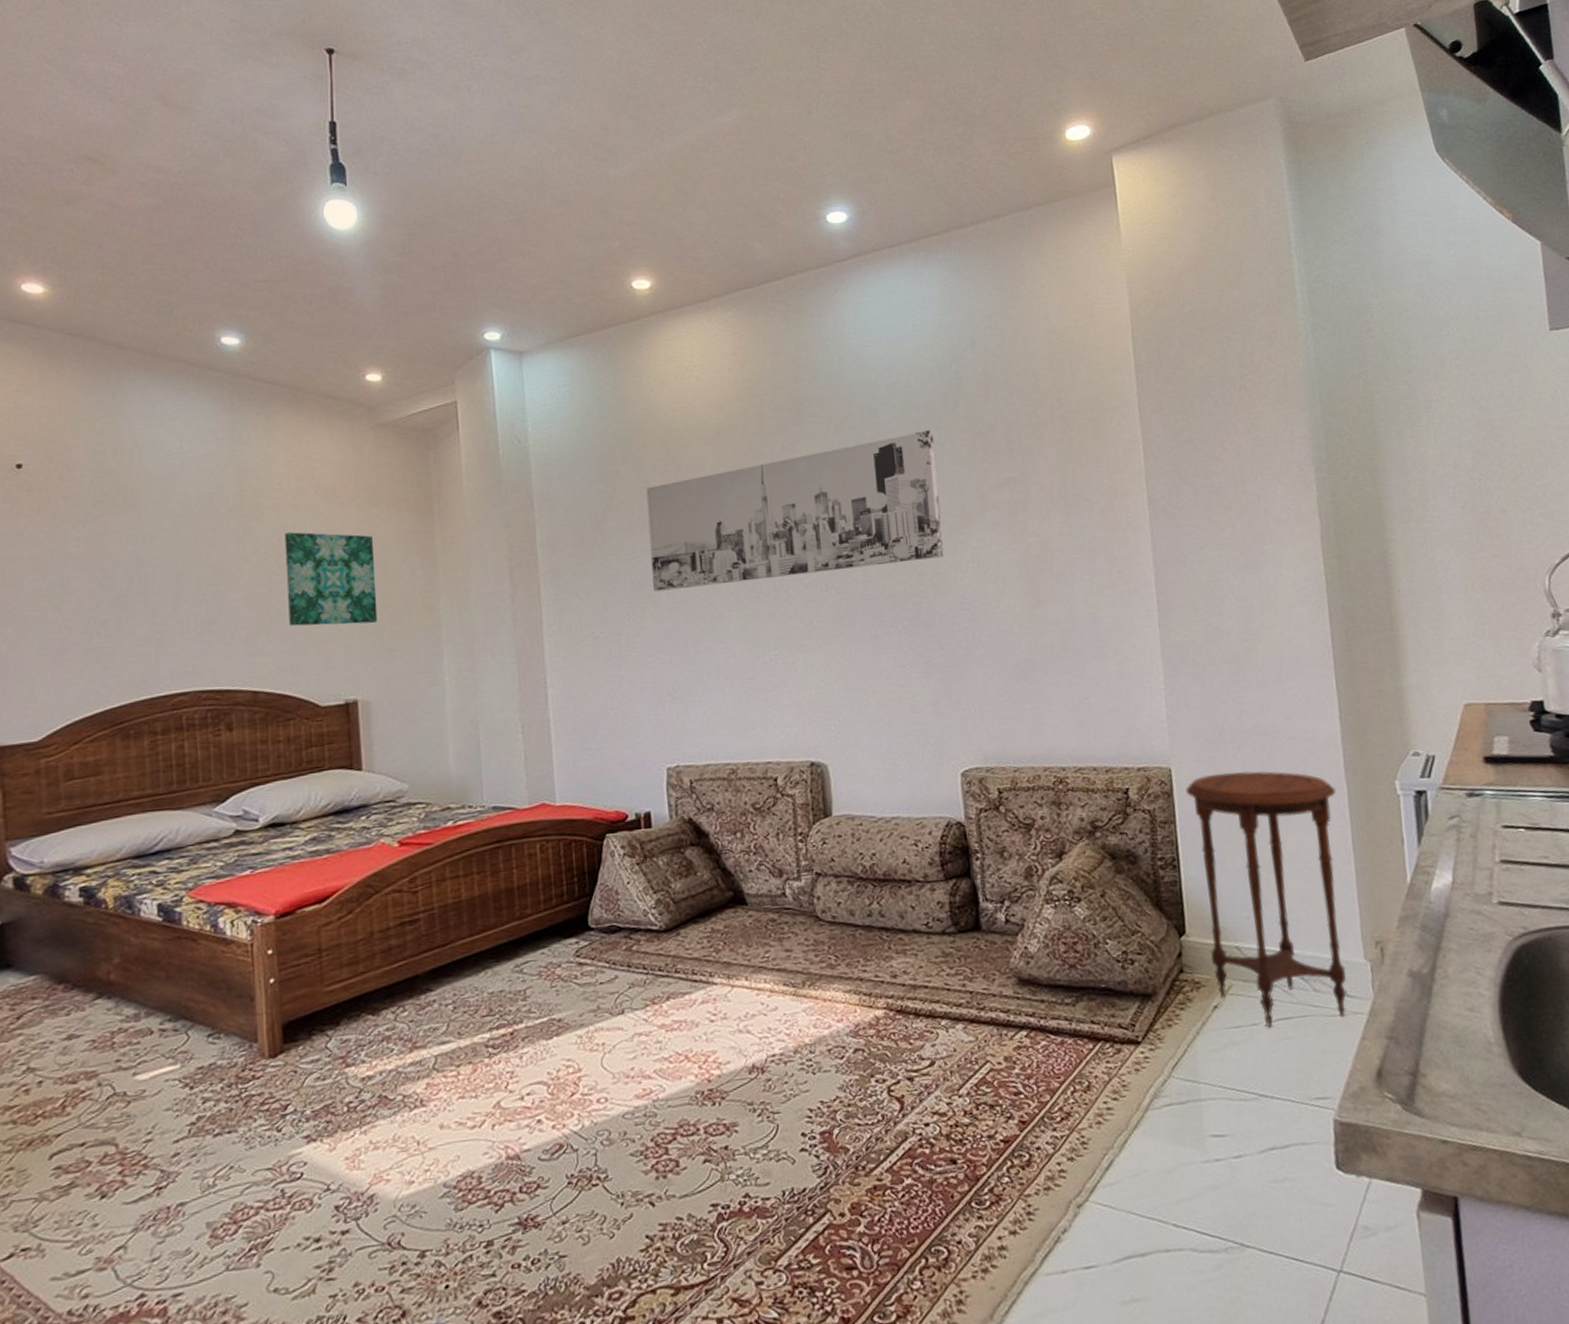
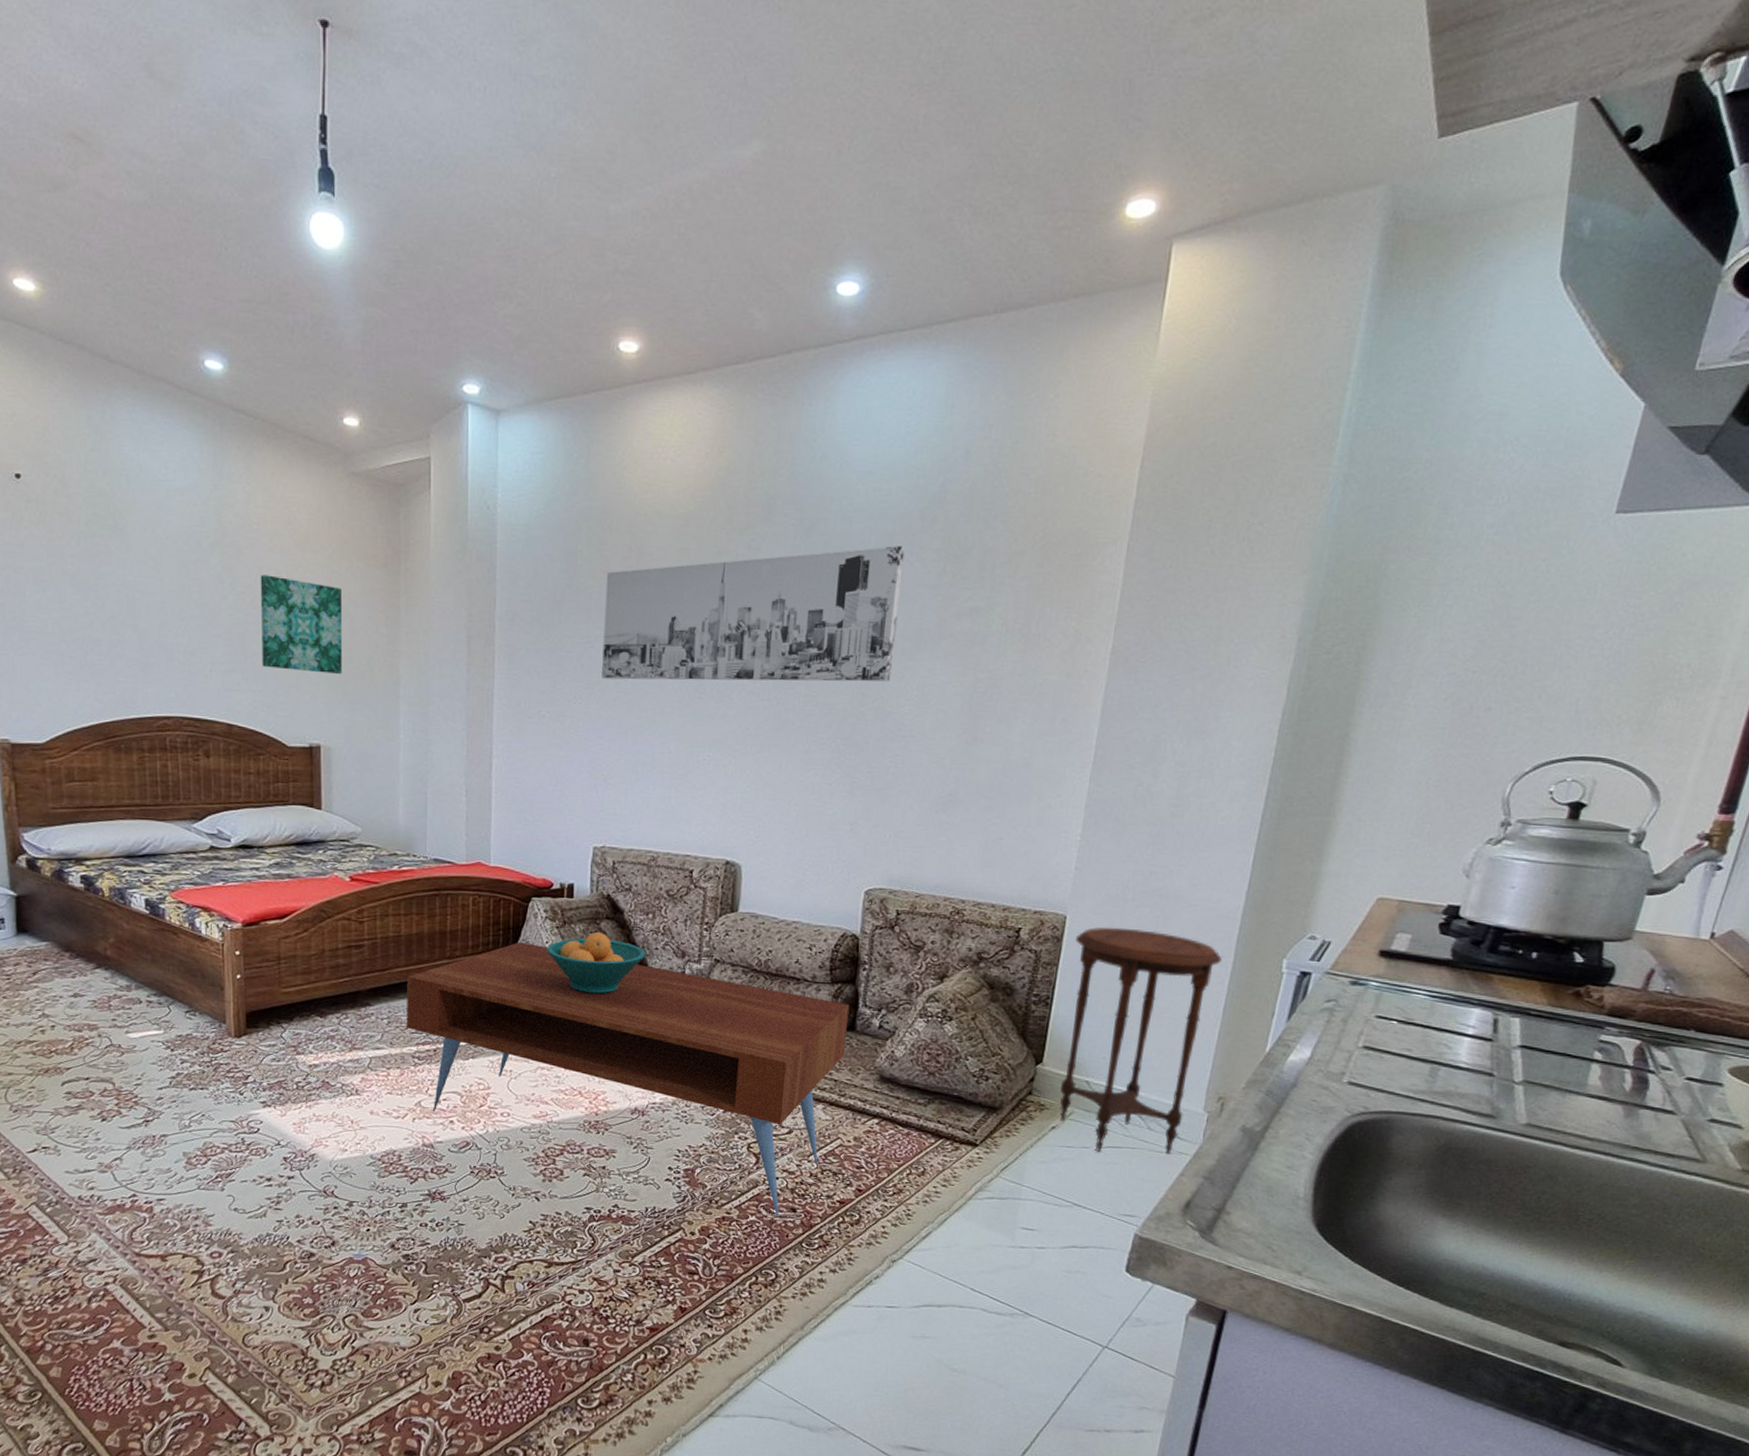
coffee table: none [472,886,975,1175] -> present [406,942,850,1217]
fruit bowl: none [628,862,739,936] -> present [546,932,645,994]

